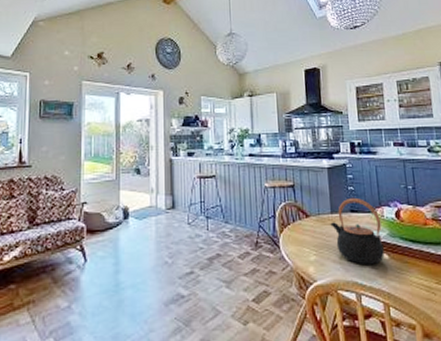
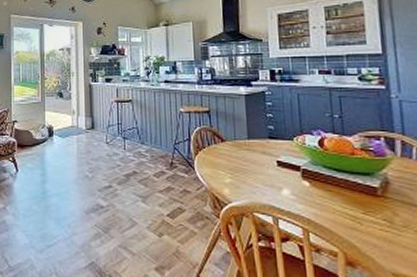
teapot: present [330,197,385,266] -> none [247,124,305,191]

